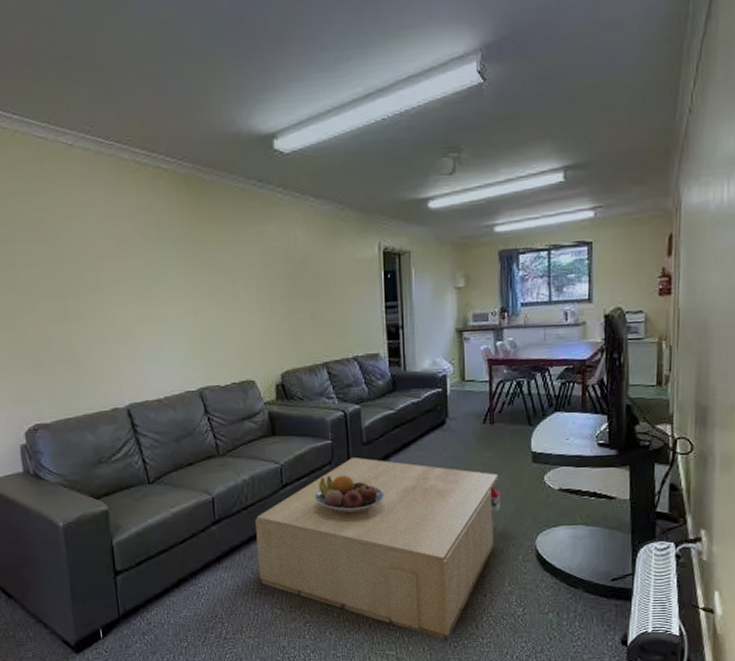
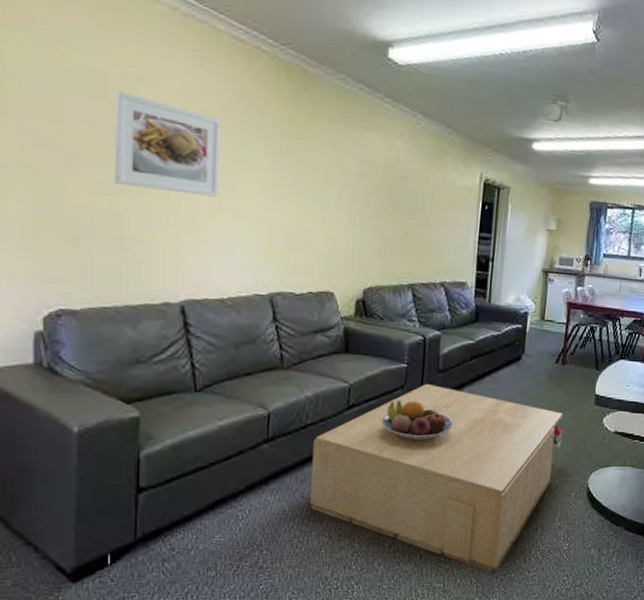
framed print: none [51,231,145,312] -> present [115,90,221,197]

